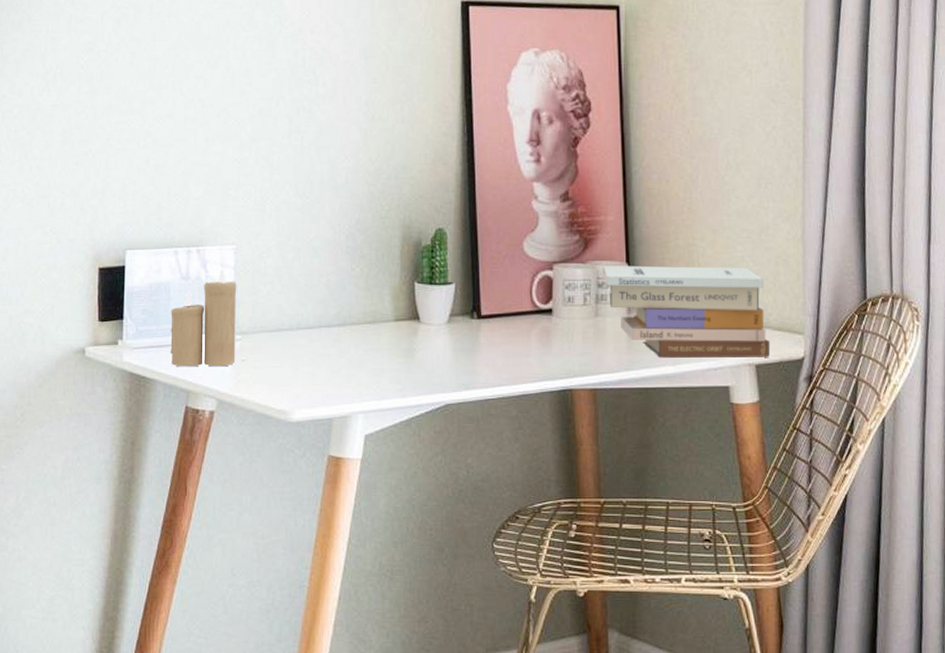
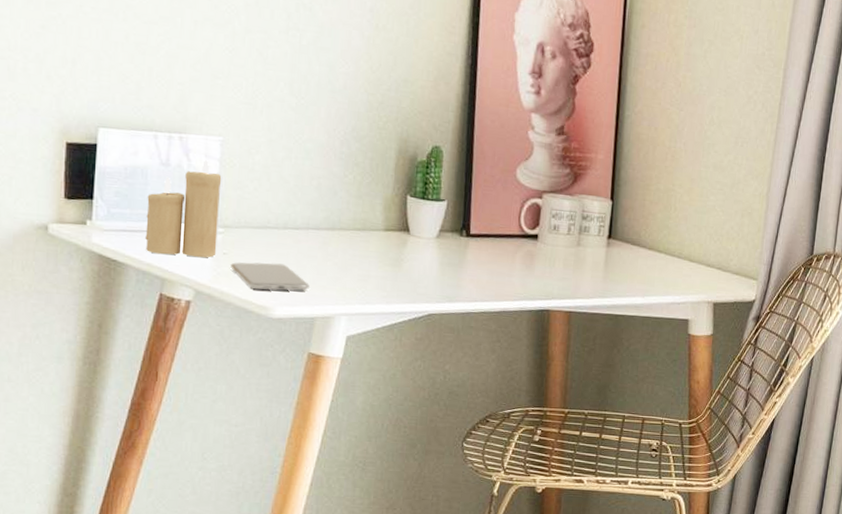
smartphone: none [249,365,325,394] -> present [230,262,309,291]
books: present [602,265,771,358] -> none [587,200,730,297]

